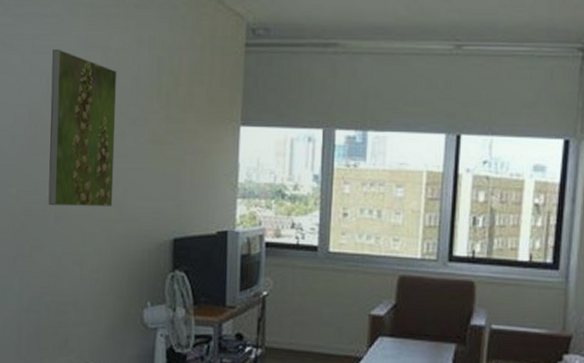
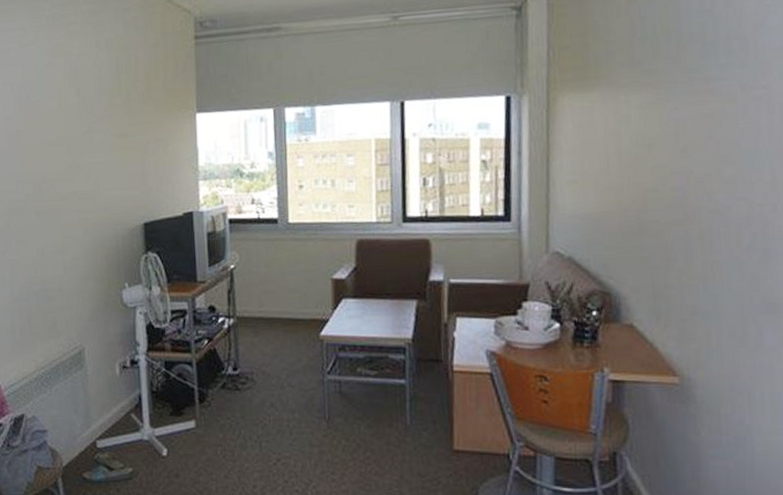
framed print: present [48,49,117,207] -> none [21,59,86,203]

